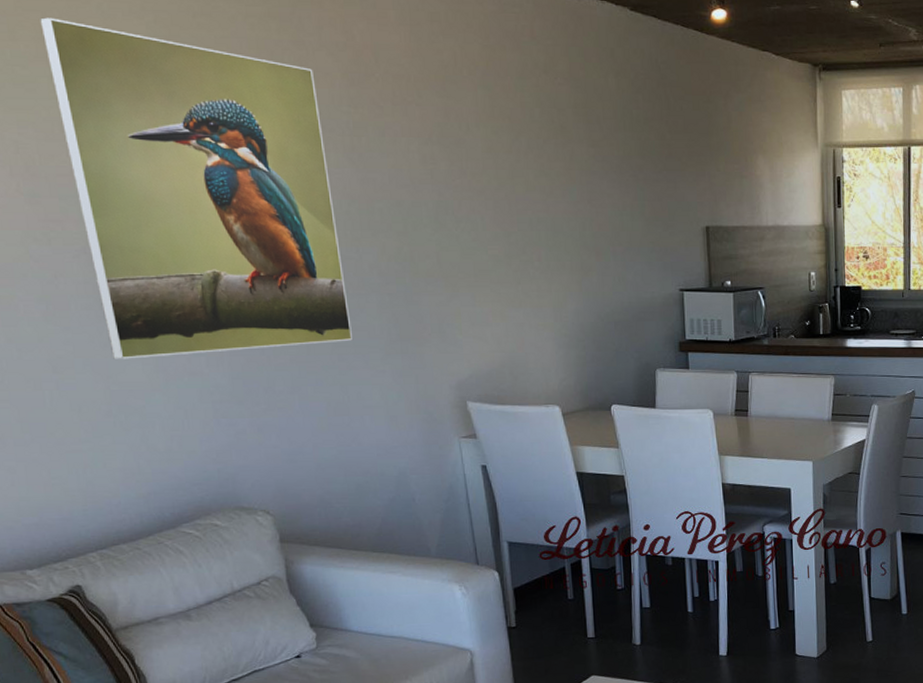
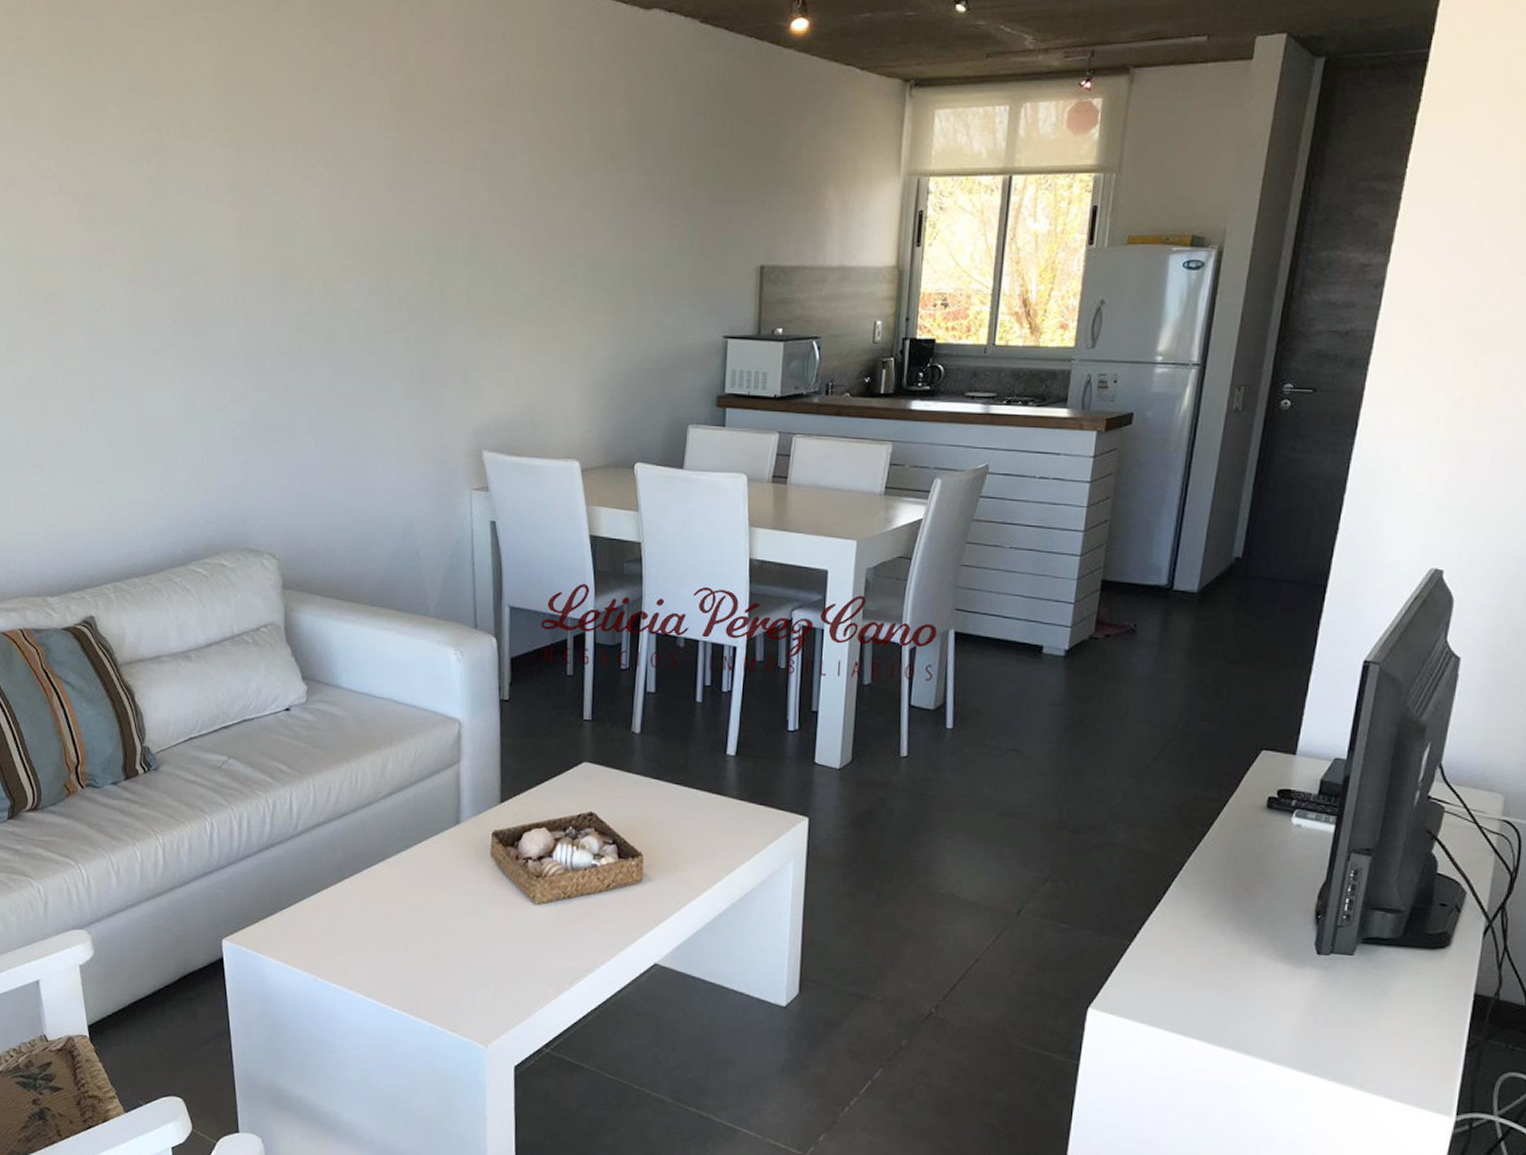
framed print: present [40,17,354,359] -> none [115,44,375,390]

